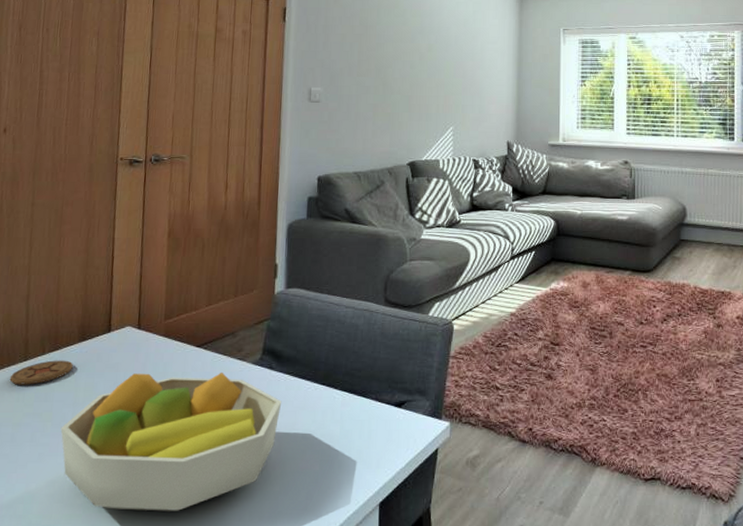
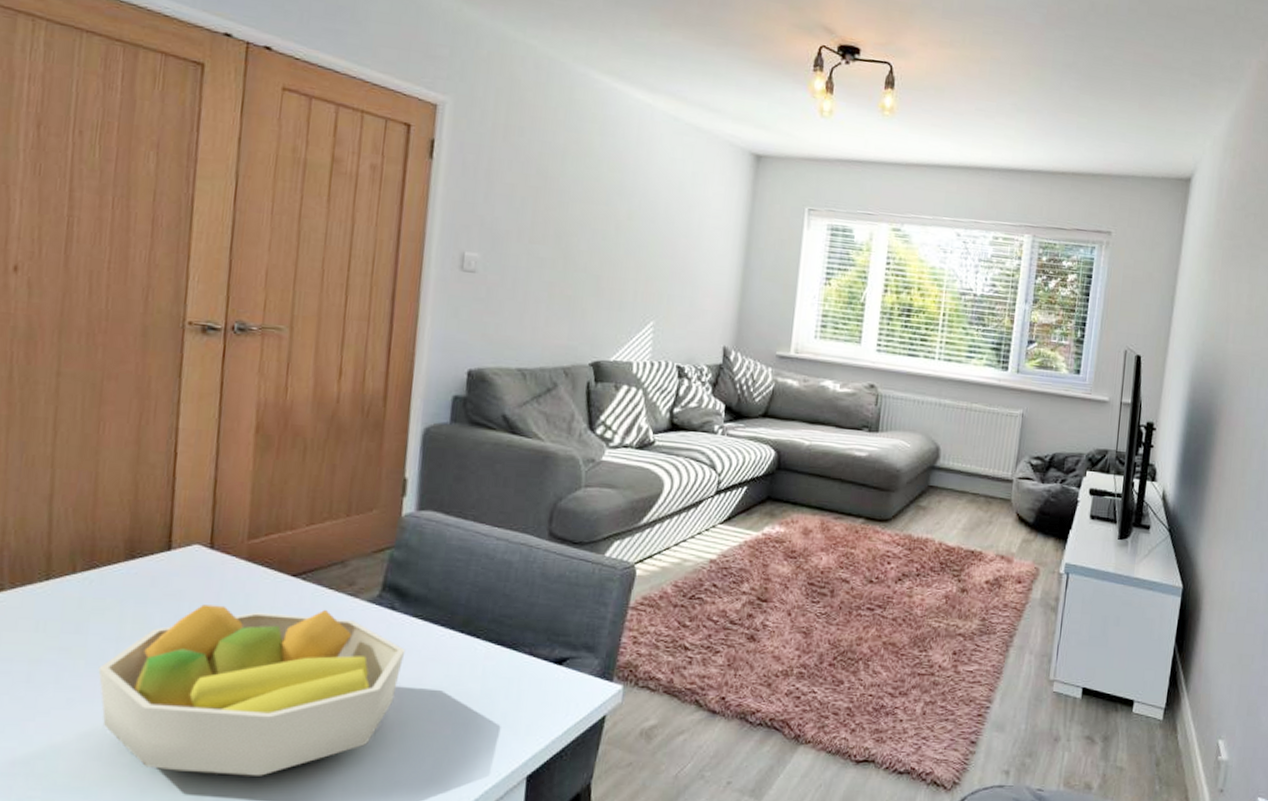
coaster: present [9,360,73,385] -> none [24,581,117,612]

